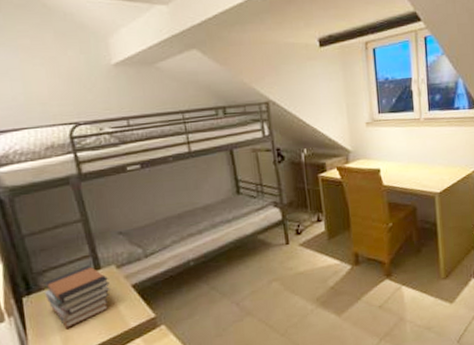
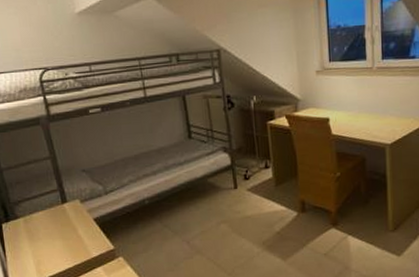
book stack: present [45,265,110,328] -> none [20,198,75,253]

